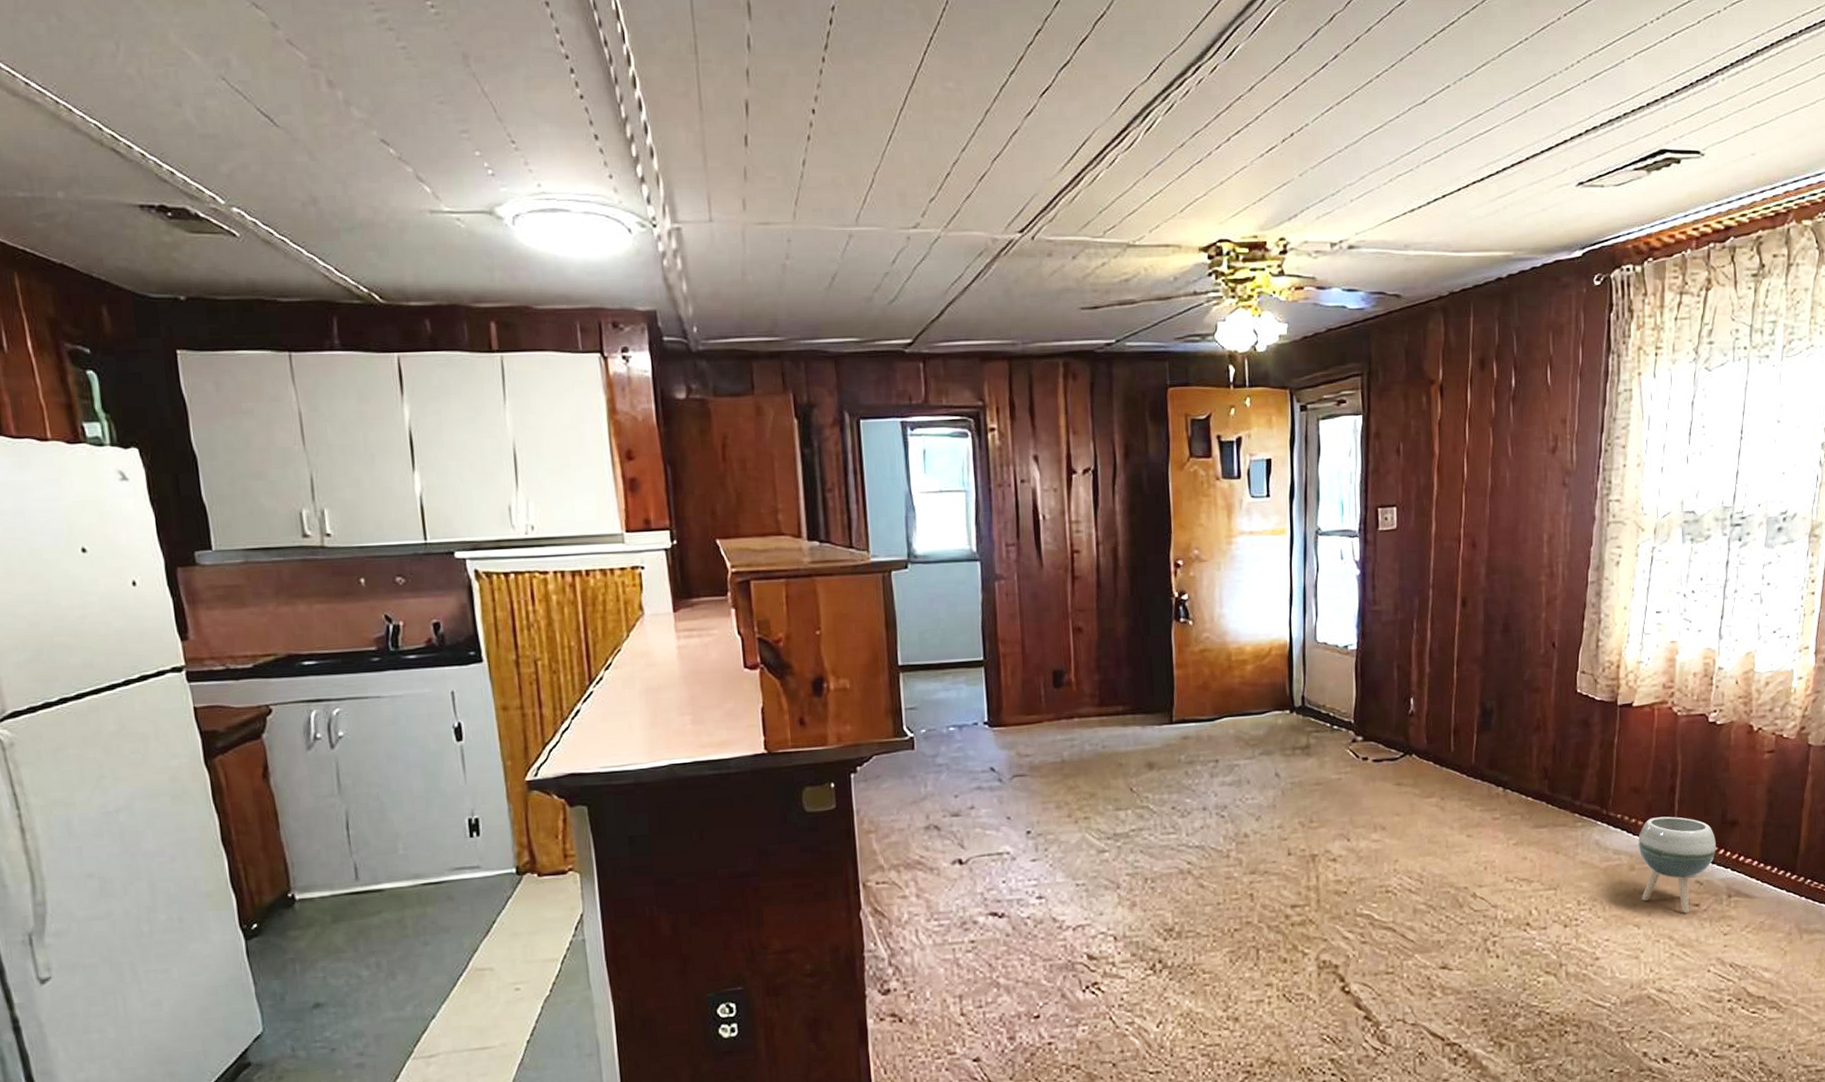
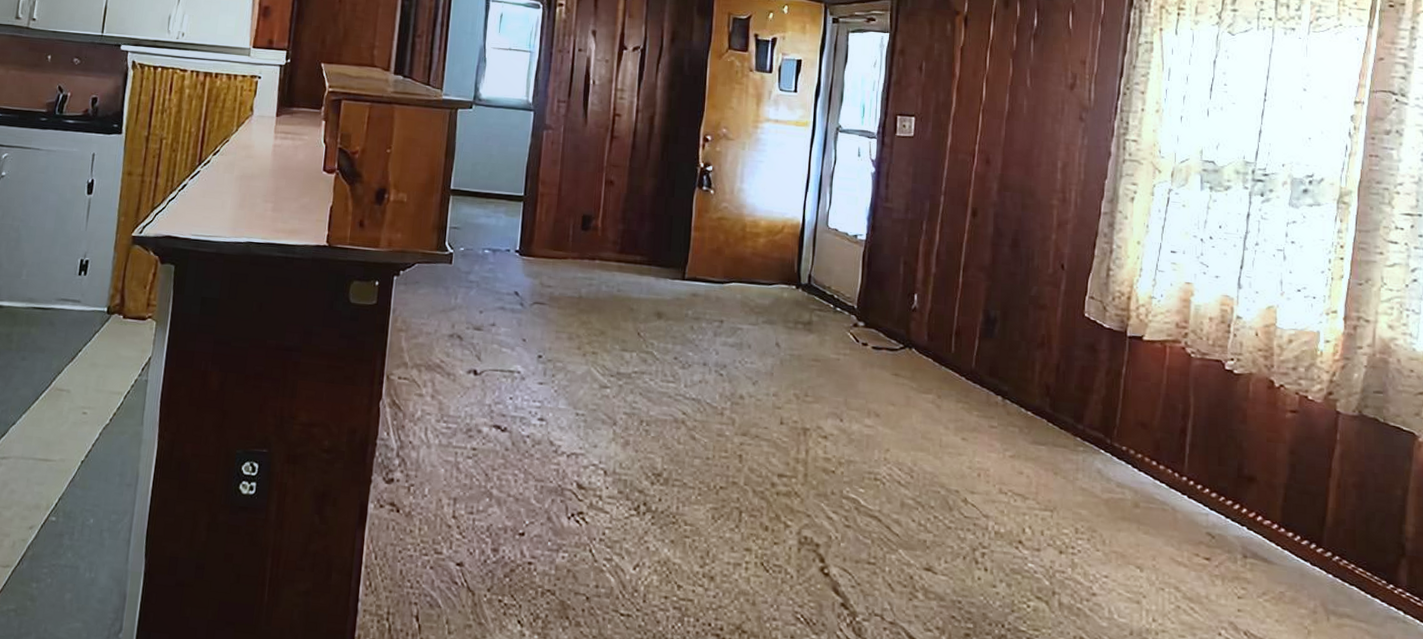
planter: present [1638,816,1717,913] -> none [1144,456,1231,565]

